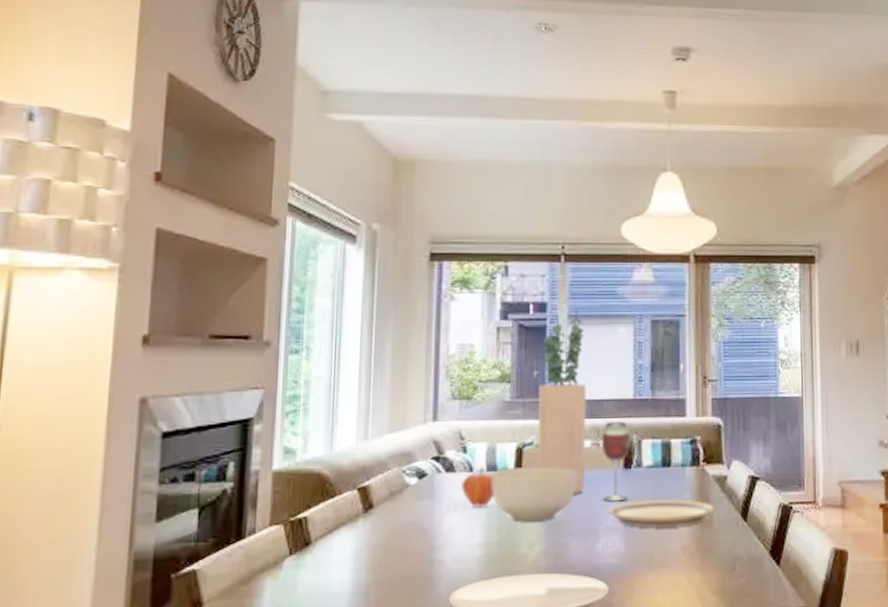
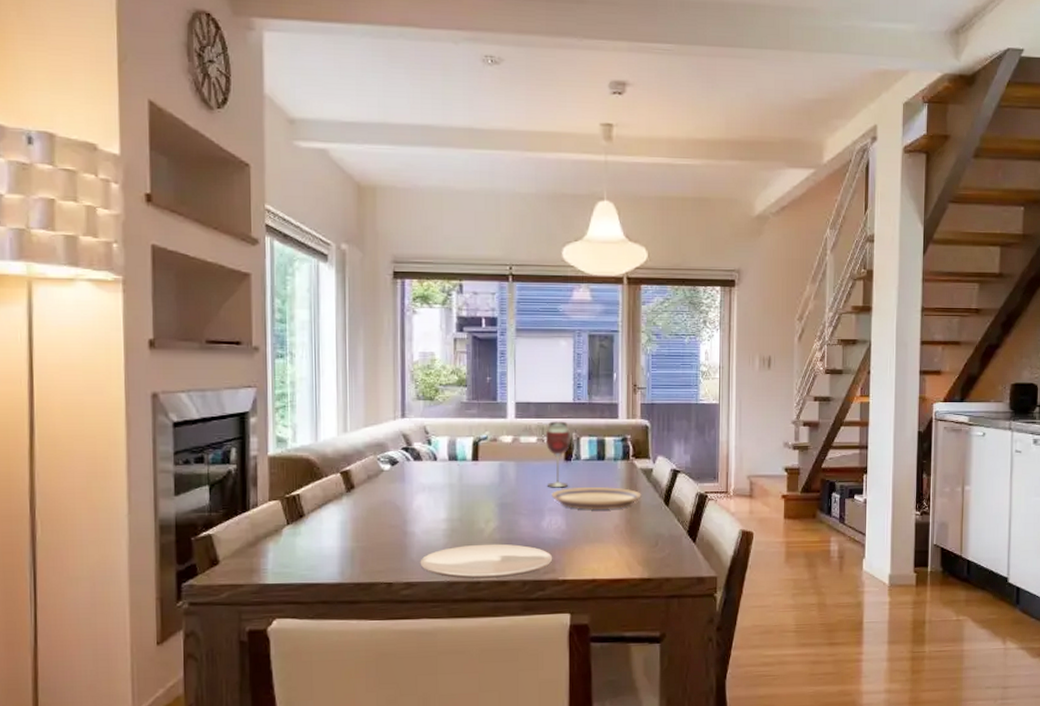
fruit: present [461,467,494,508] -> none [428,457,455,490]
bowl: present [491,466,578,522] -> none [452,457,526,503]
vase: present [538,310,586,496] -> none [491,324,532,482]

